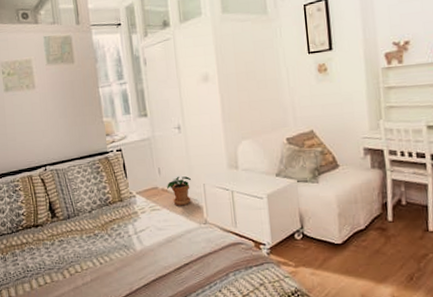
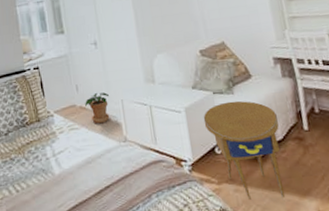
side table: none [285,190,362,283] -> present [203,101,285,200]

